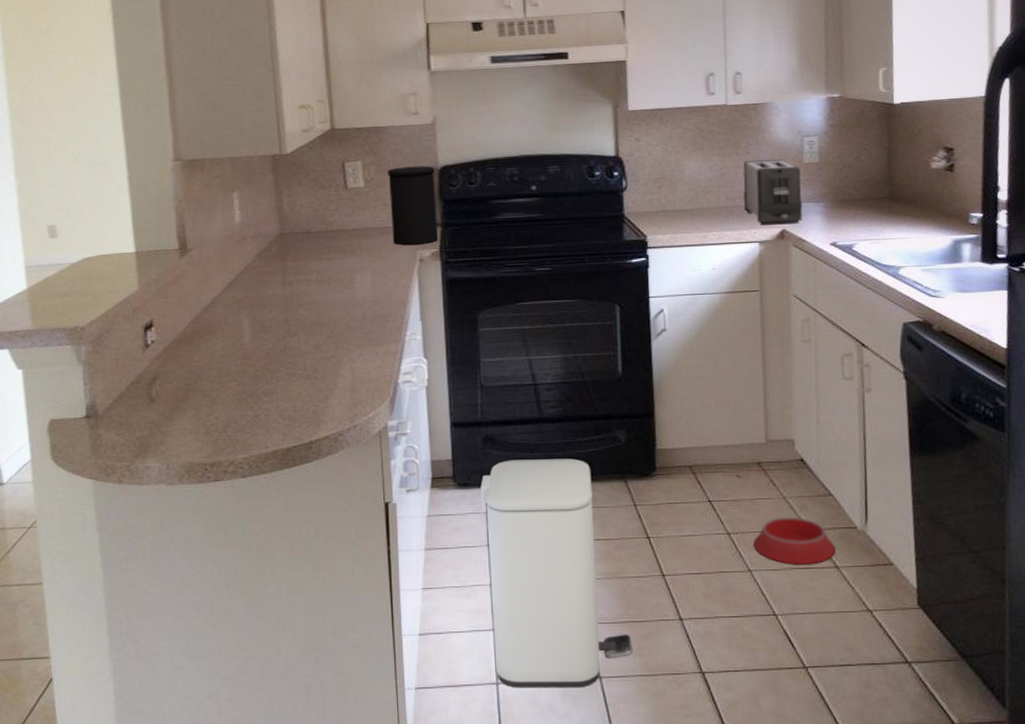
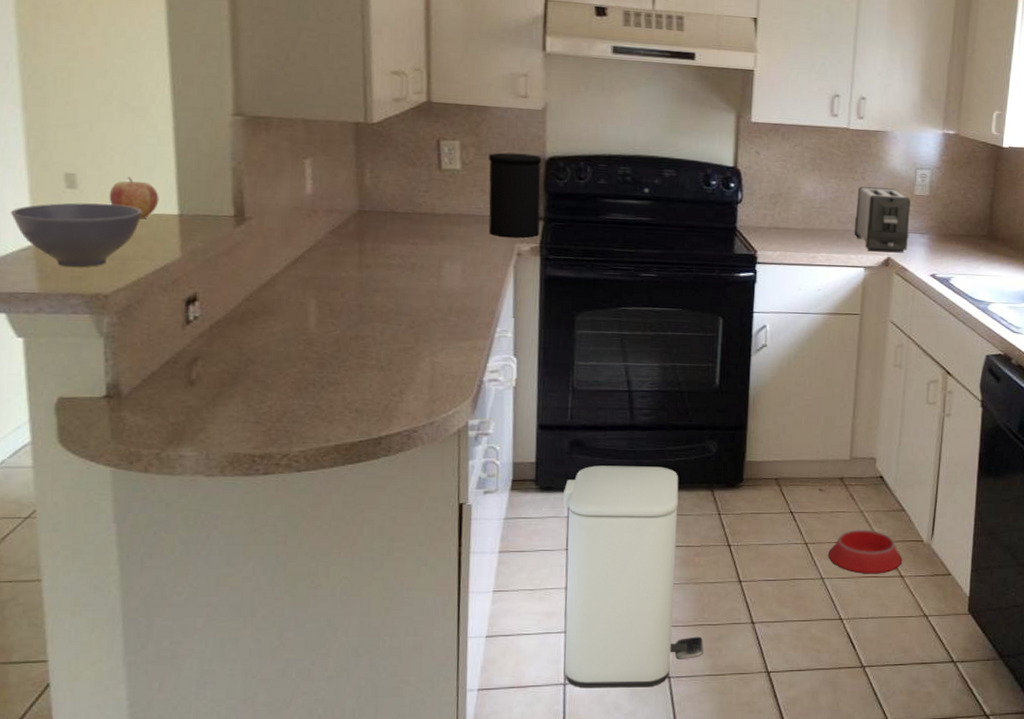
bowl: none [9,248,108,306] -> present [10,202,143,268]
fruit: none [81,223,120,259] -> present [109,176,159,219]

